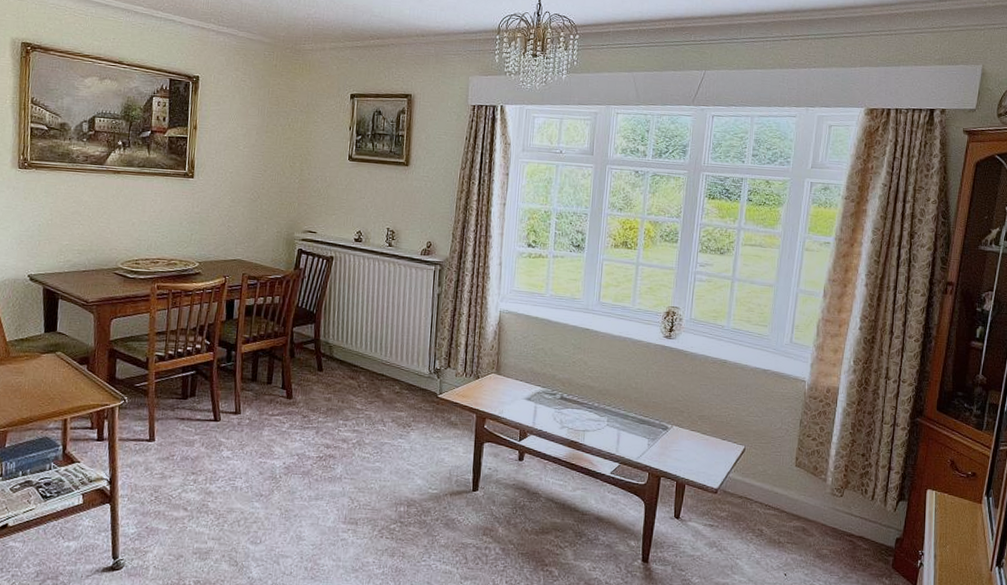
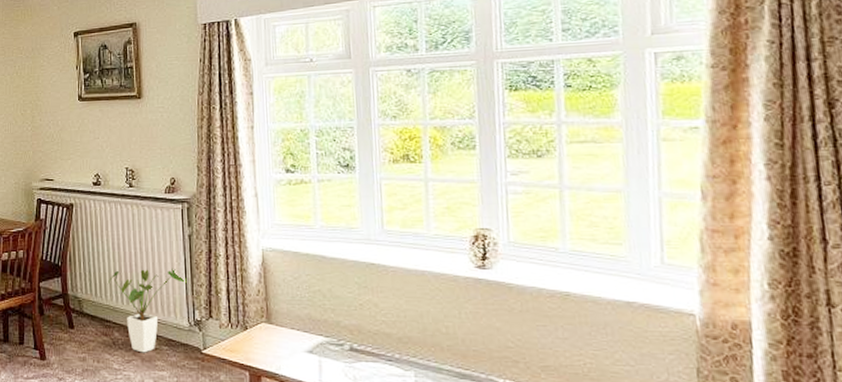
house plant: none [358,321,432,396] -> present [107,268,187,353]

